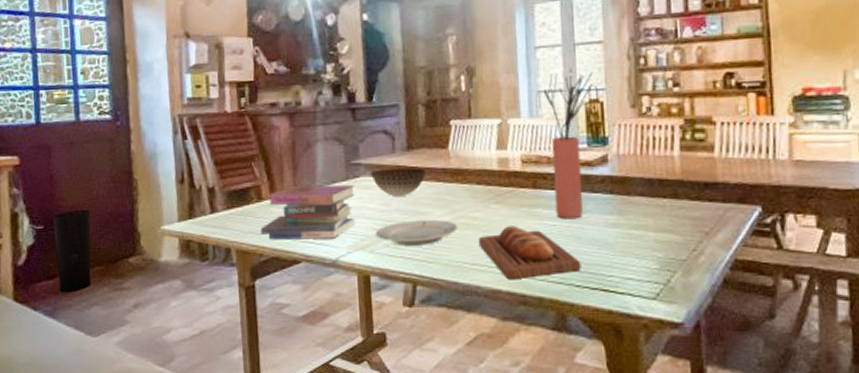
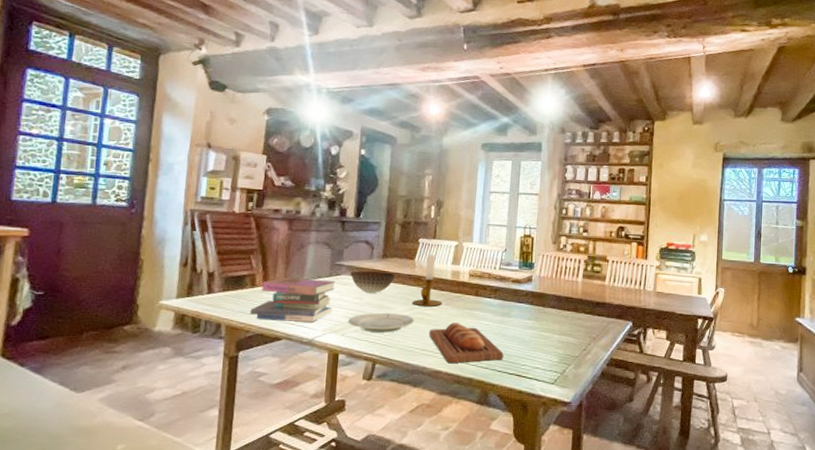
umbrella stand: present [53,210,92,292] -> none [50,281,92,352]
candlestick: none [451,139,491,208] -> present [412,254,442,307]
vase: present [543,68,593,220] -> none [490,210,529,321]

